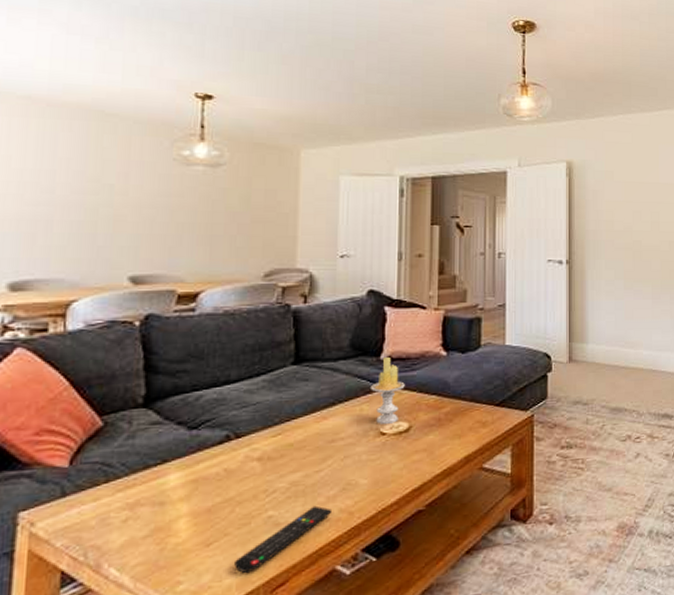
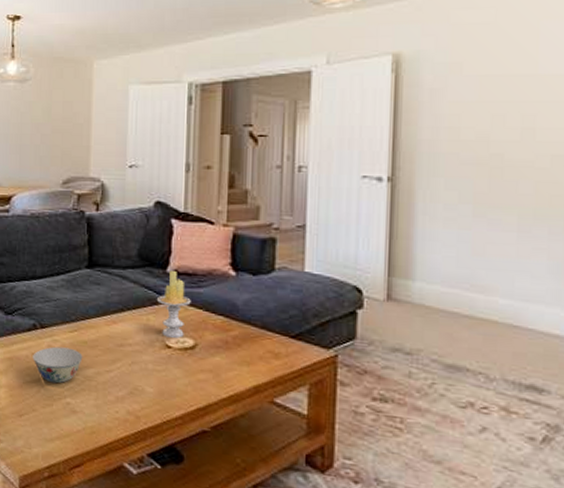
bowl: none [225,454,288,498] -> present [33,346,83,384]
remote control: present [234,505,333,573] -> none [40,402,121,448]

